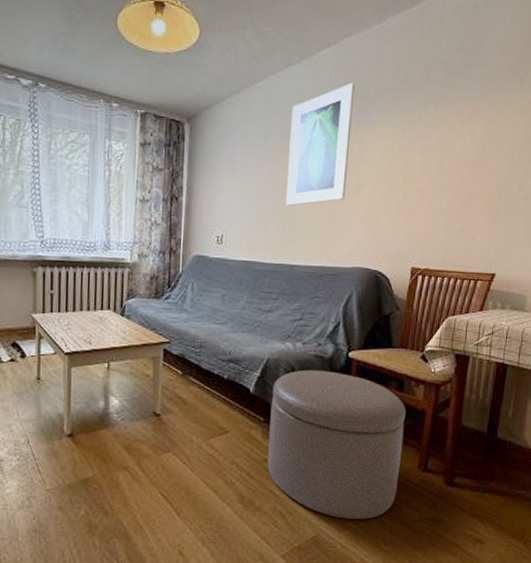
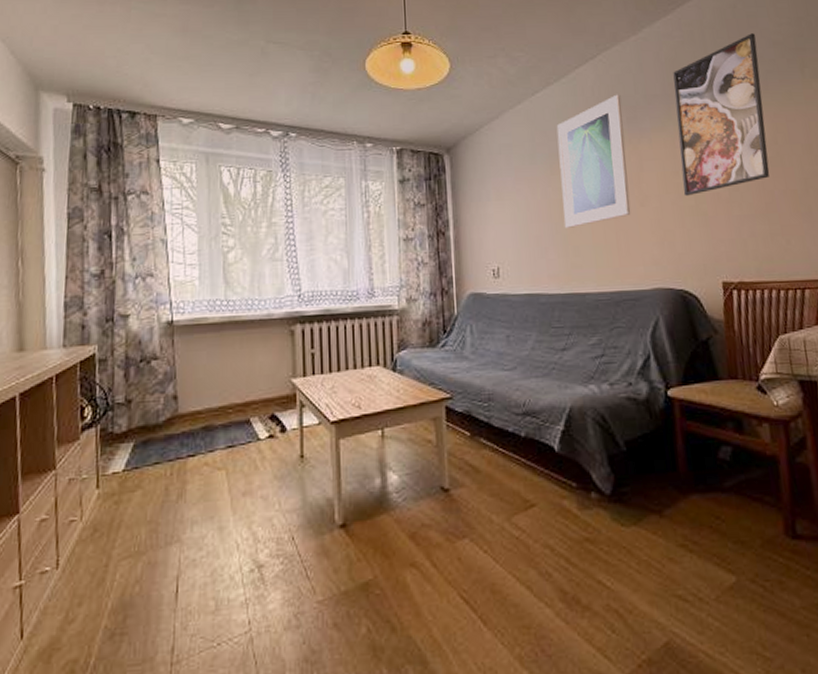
ottoman: present [267,369,406,519] -> none [582,415,764,615]
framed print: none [394,36,489,189] -> present [673,33,770,197]

